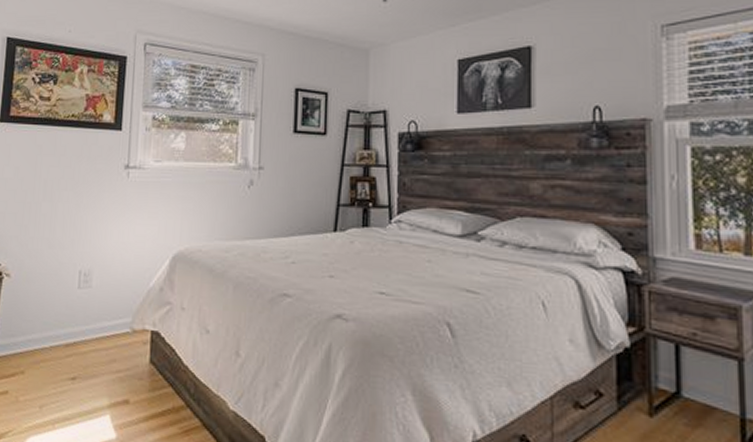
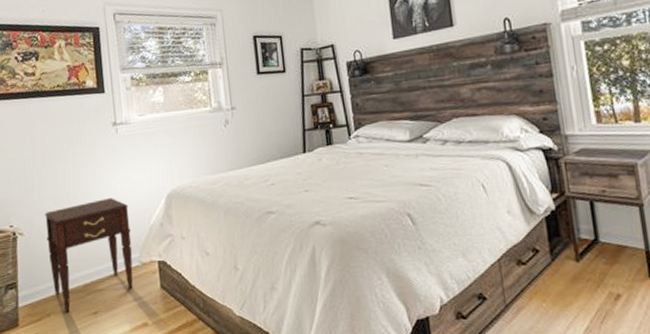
nightstand: none [33,249,128,373] -> present [45,198,133,313]

